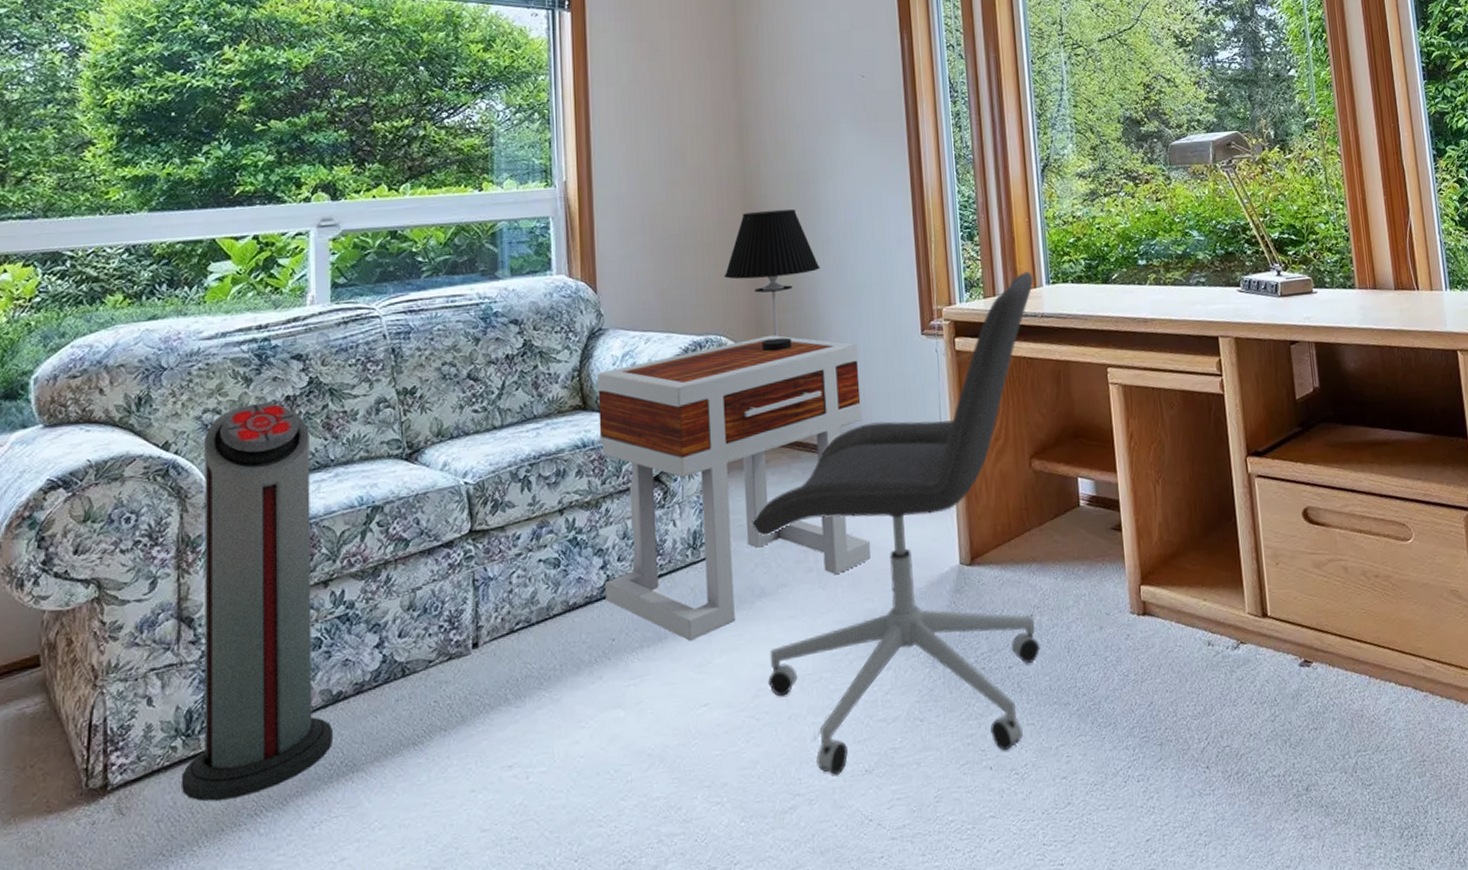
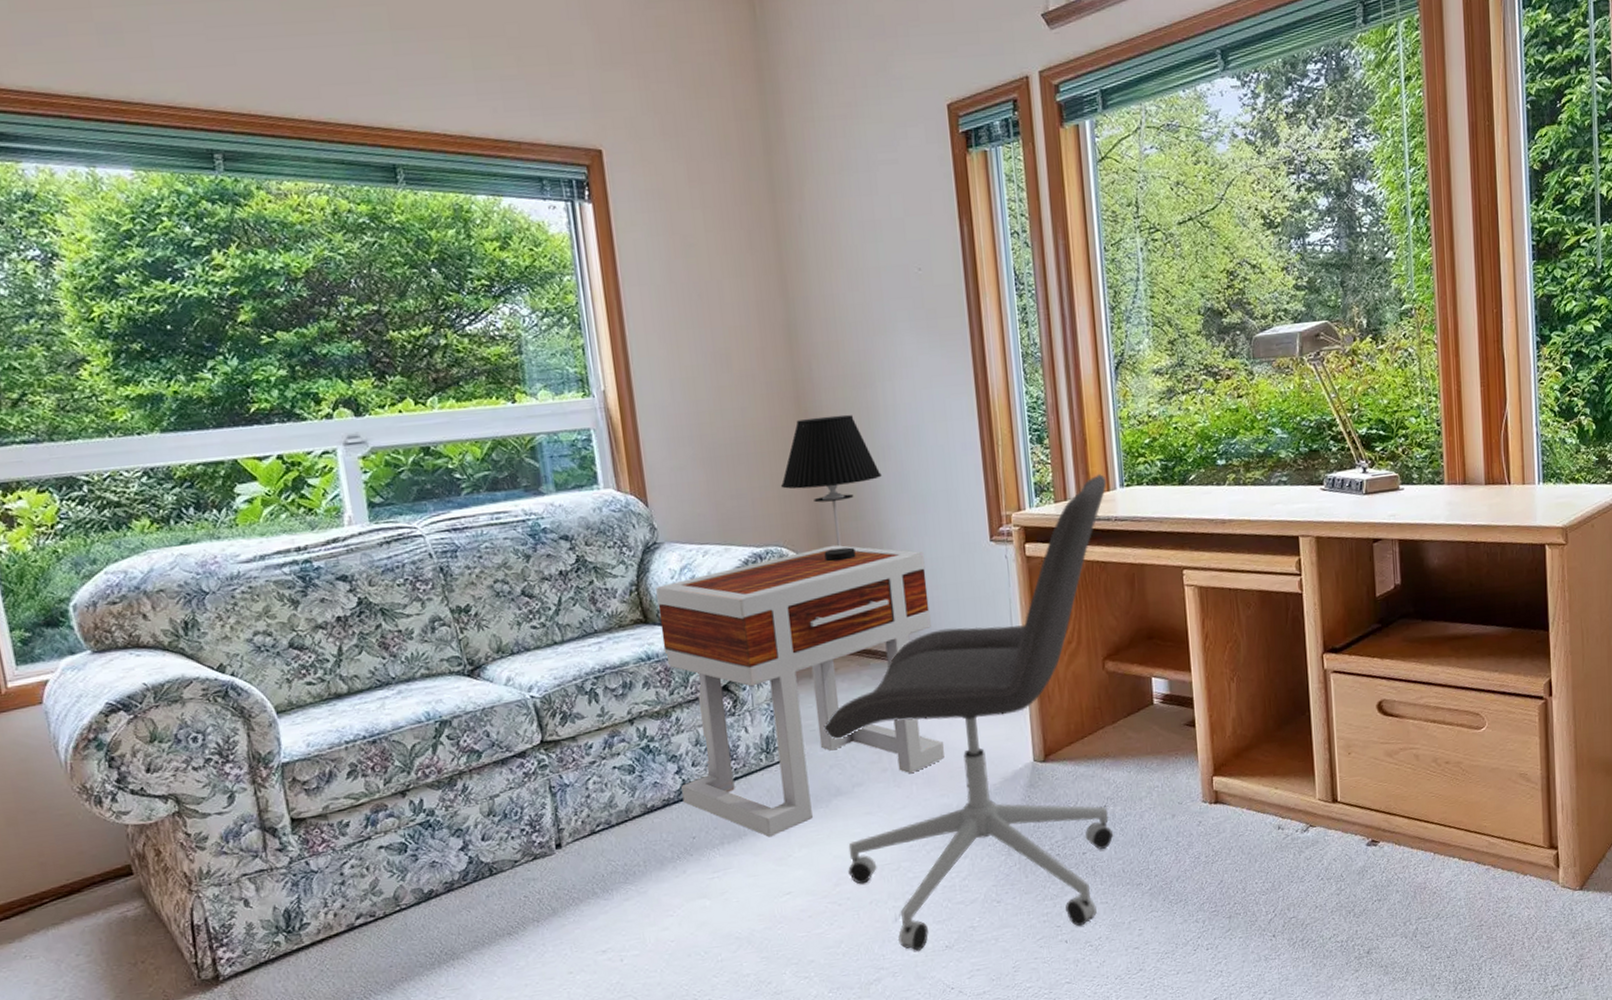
air purifier: present [182,402,333,802] -> none [259,624,430,988]

